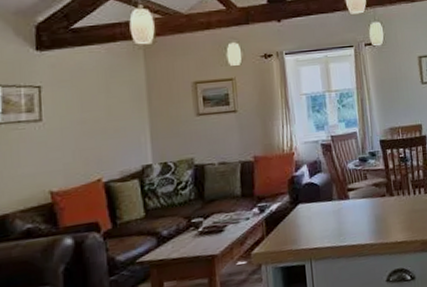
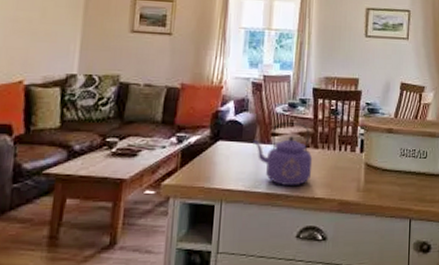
kettle: none [331,174,391,236] -> present [253,121,313,187]

